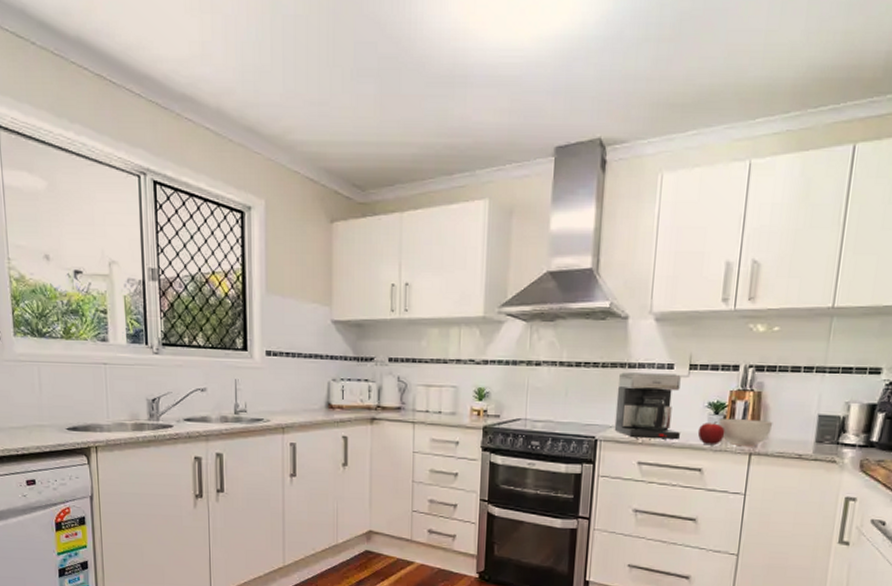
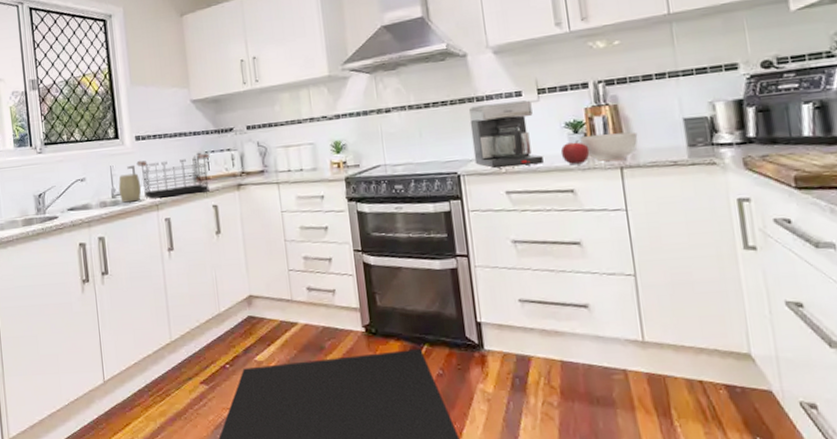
soap dispenser: none [242,381,268,421] -> present [118,164,142,203]
dish rack: none [265,377,345,422] -> present [136,153,210,200]

